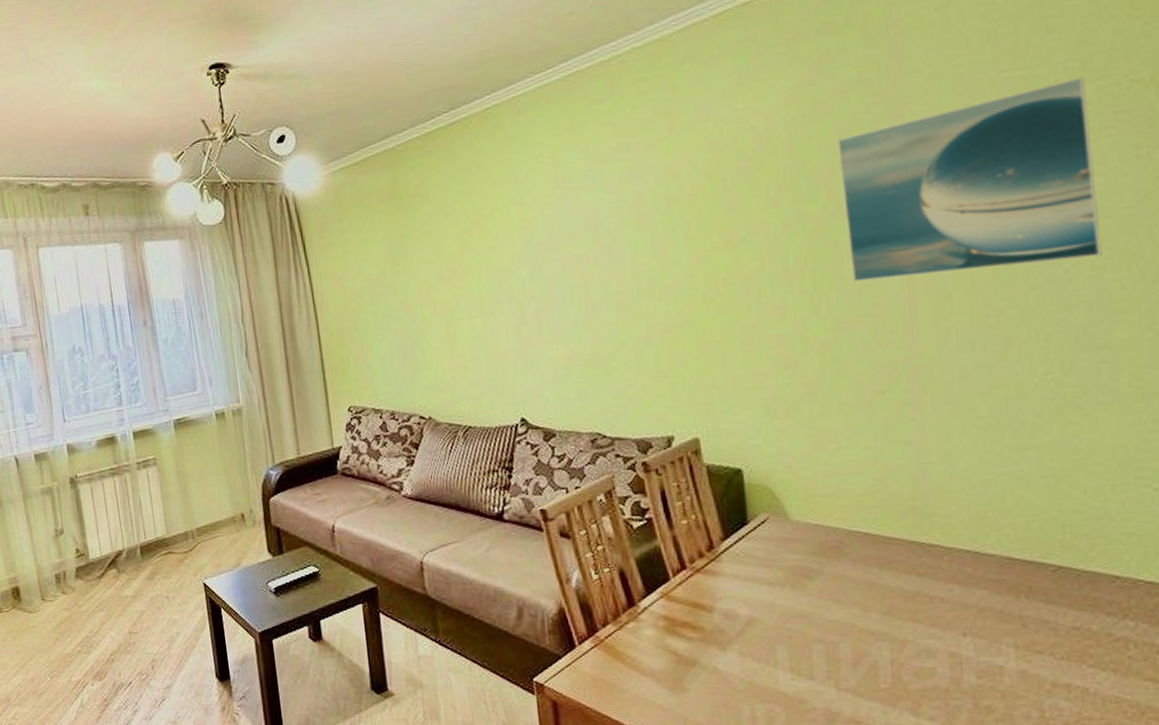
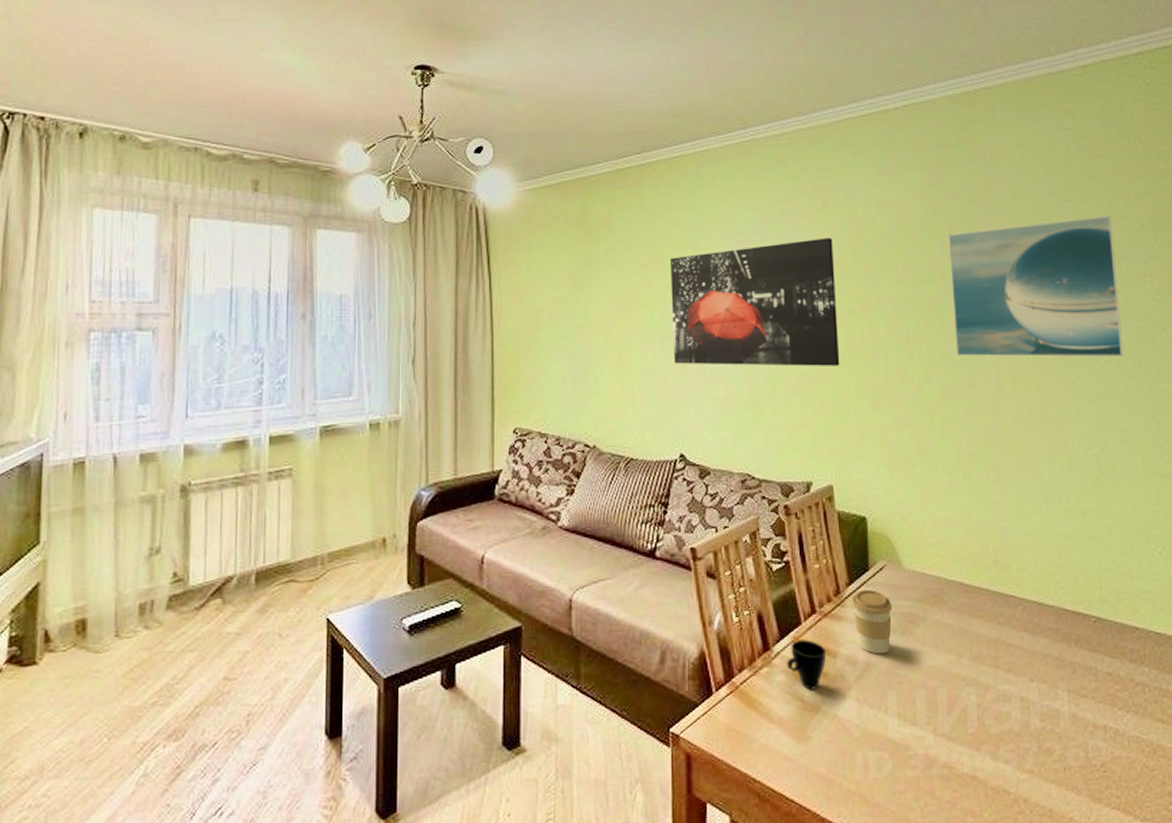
wall art: none [492,167,700,328] -> present [670,238,840,366]
cup: none [655,595,702,644] -> present [787,640,827,690]
coffee cup: none [728,543,779,609] -> present [852,589,893,655]

